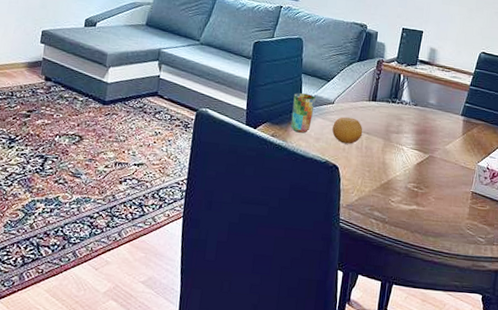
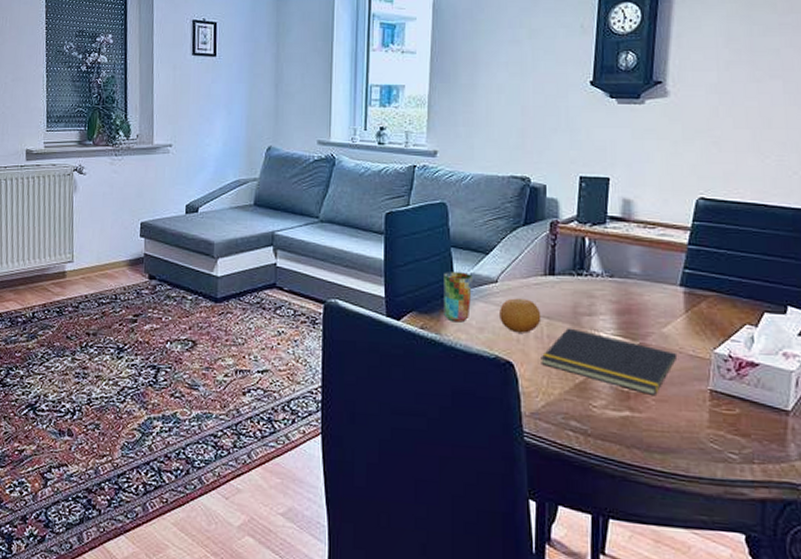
notepad: none [358,142,454,194] -> present [541,328,678,395]

